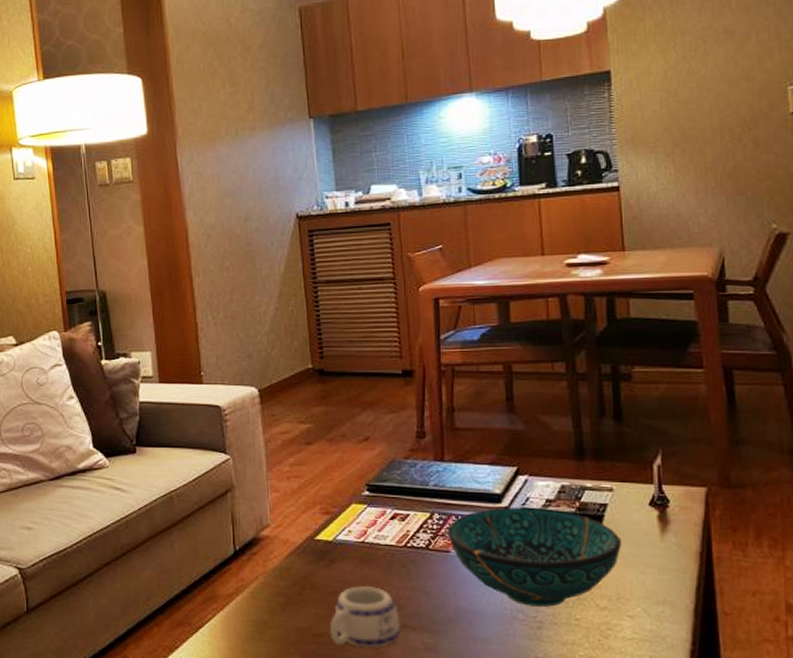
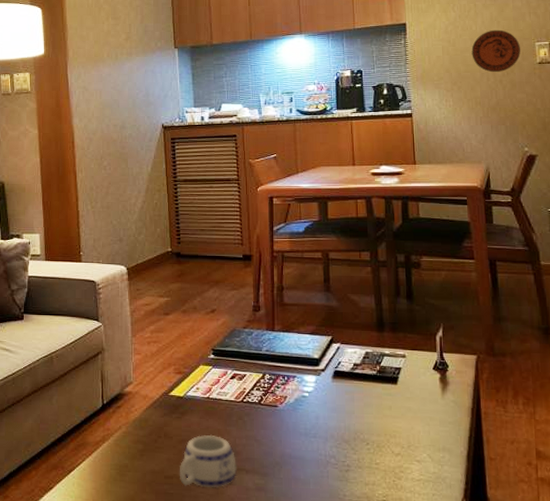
decorative bowl: present [446,507,622,607] -> none [275,369,412,453]
decorative plate: none [699,72,767,129] -> present [471,29,520,73]

